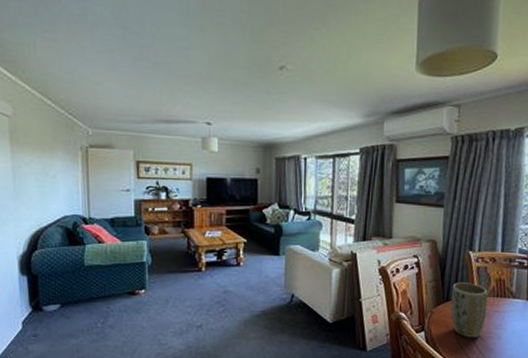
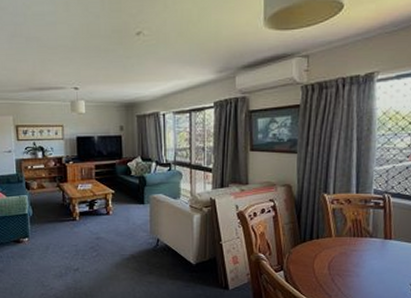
plant pot: present [450,282,488,338] -> none [307,224,345,277]

